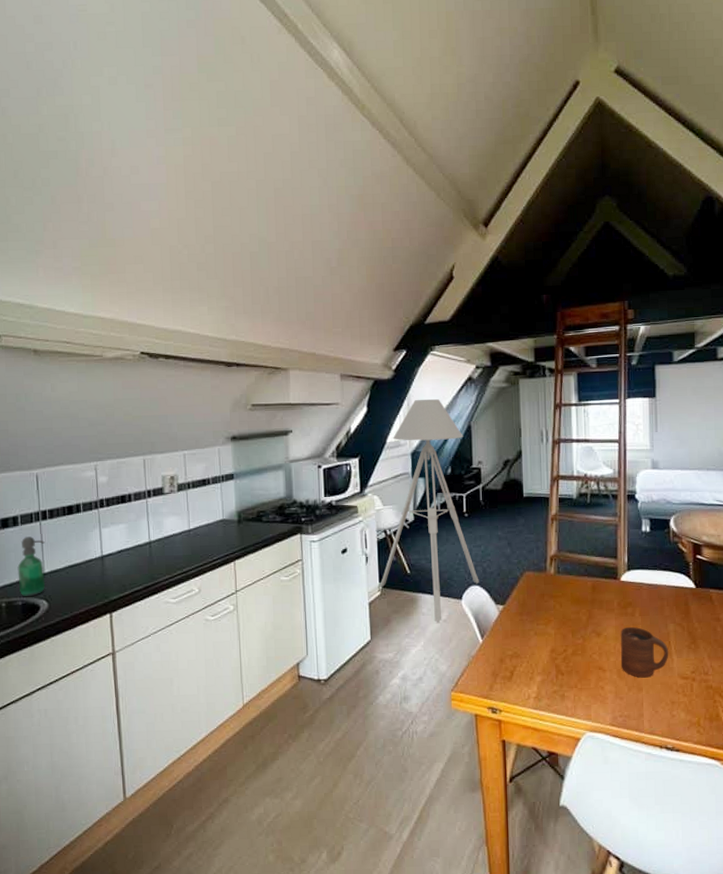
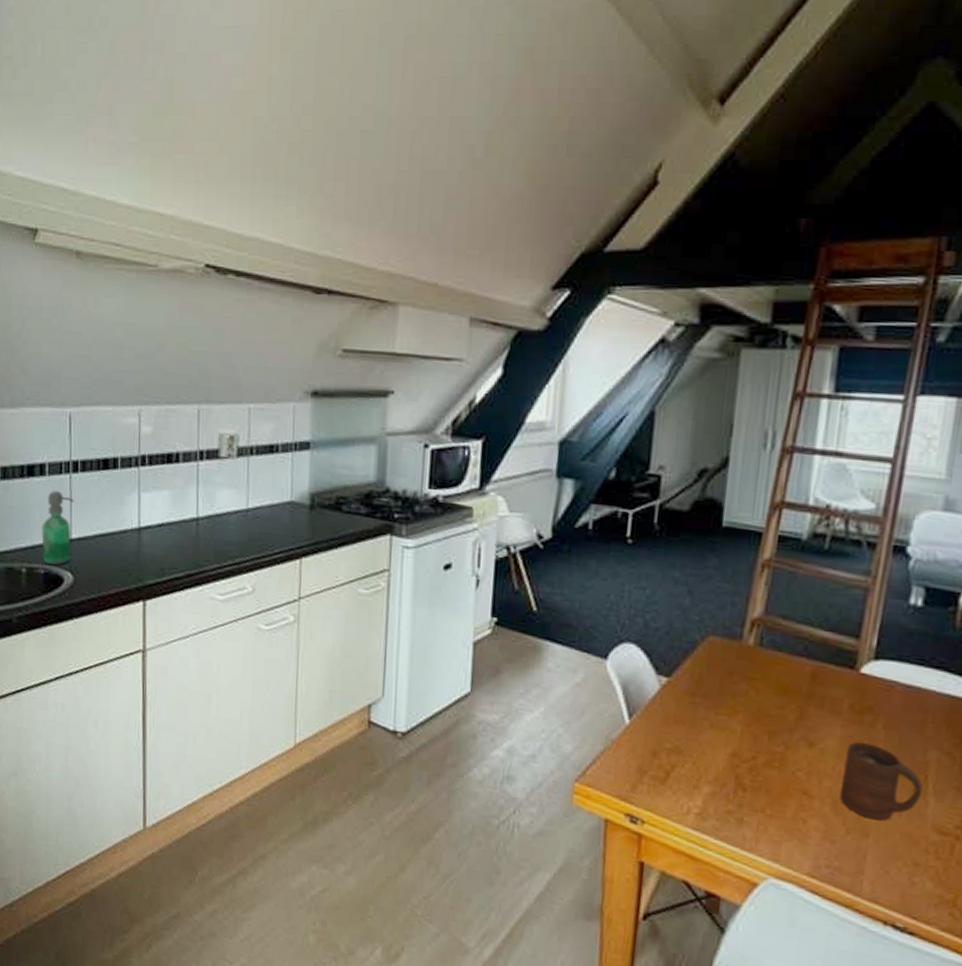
floor lamp: present [380,399,479,623] -> none [491,365,641,686]

